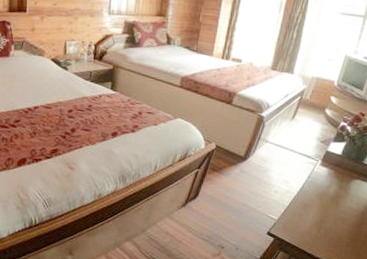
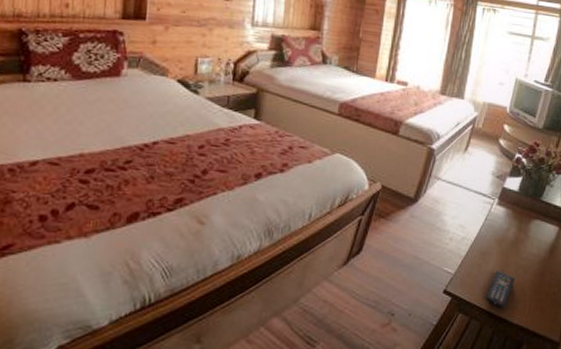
remote control: none [305,219,334,251] -> present [486,270,516,309]

